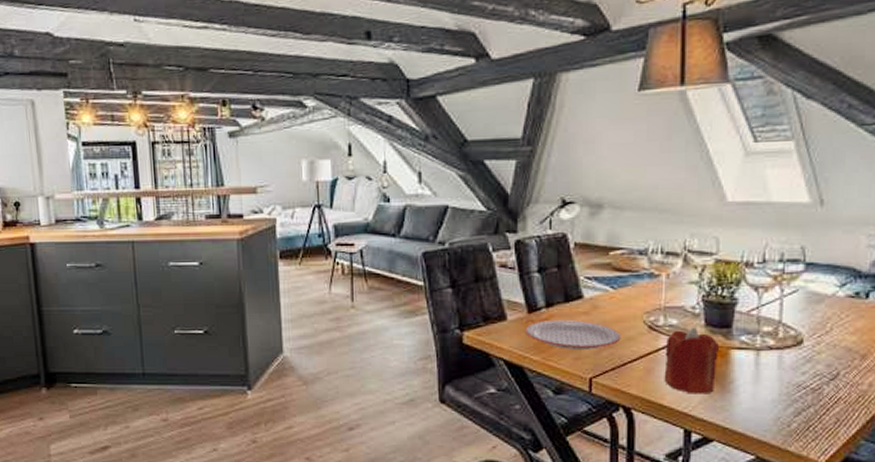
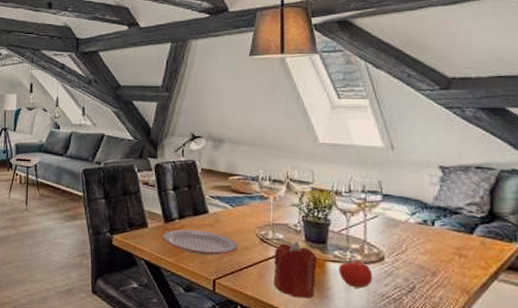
fruit: none [745,342,788,379] -> present [339,257,373,289]

